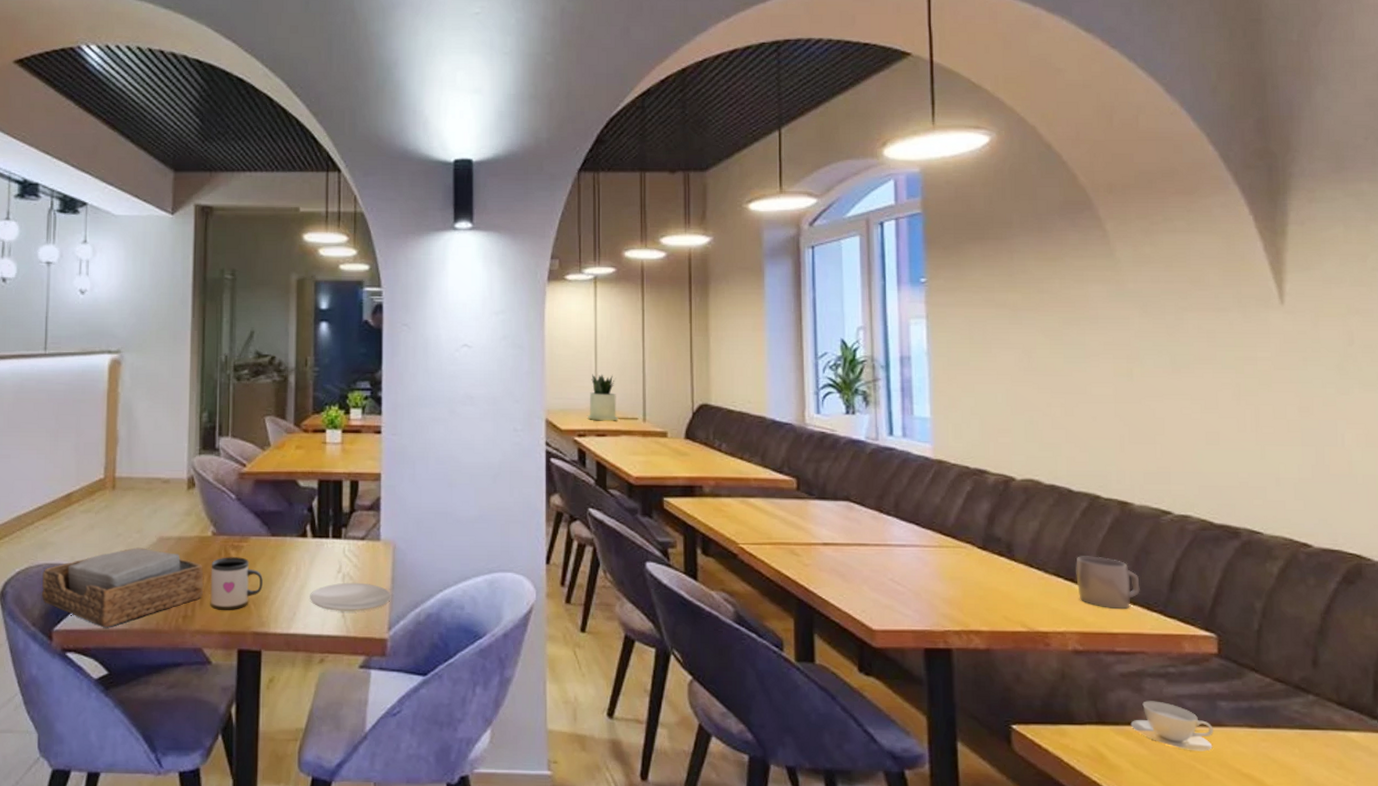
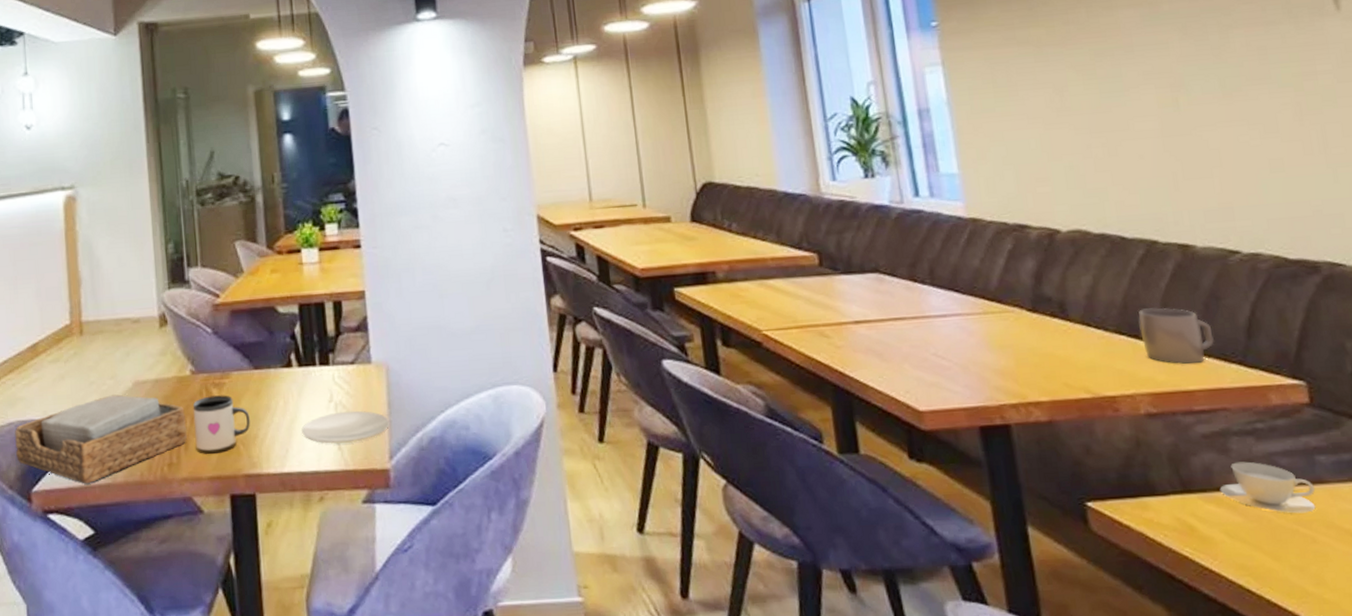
planter: present [587,374,619,421] -> none [581,160,616,212]

